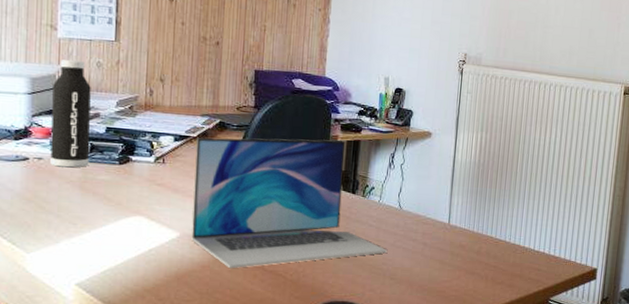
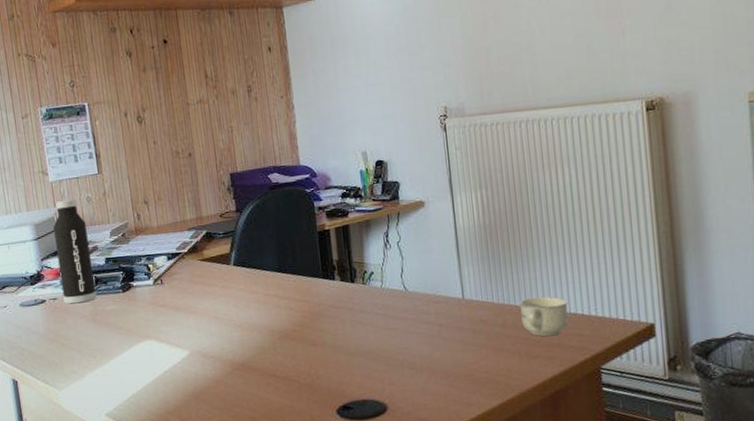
laptop: present [191,137,388,269] -> none [188,229,401,381]
cup: none [494,232,534,267] -> present [520,296,568,337]

